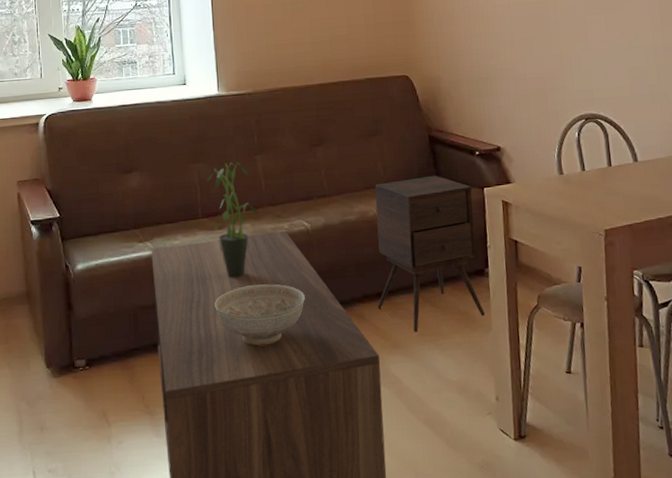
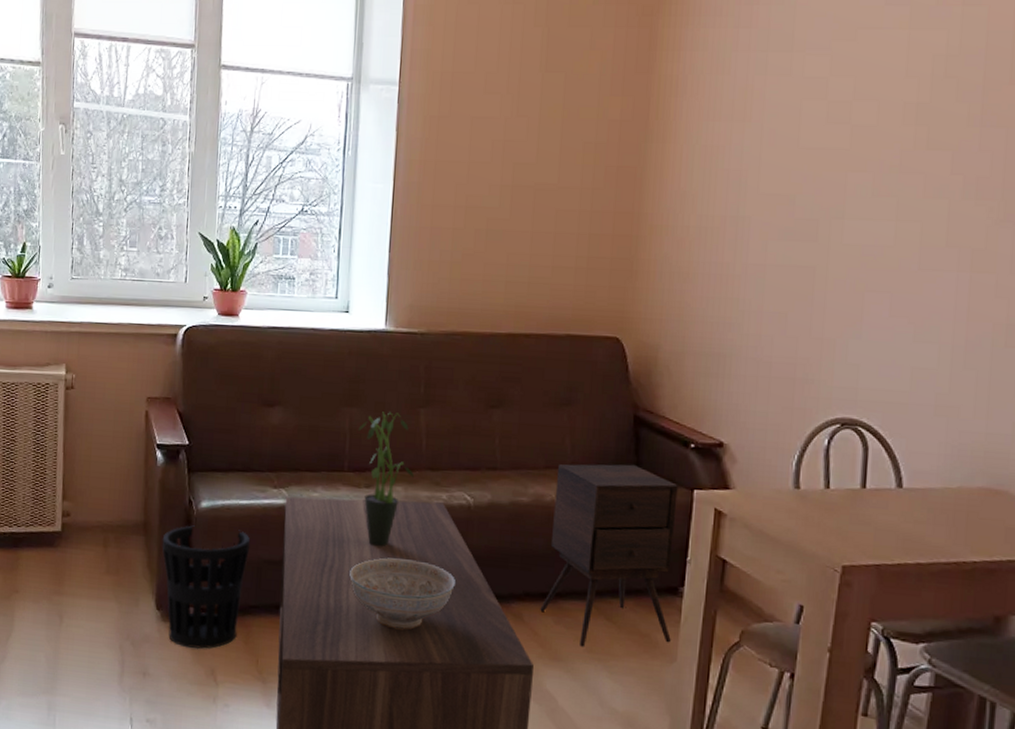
wastebasket: none [45,284,125,397] -> present [162,525,251,650]

